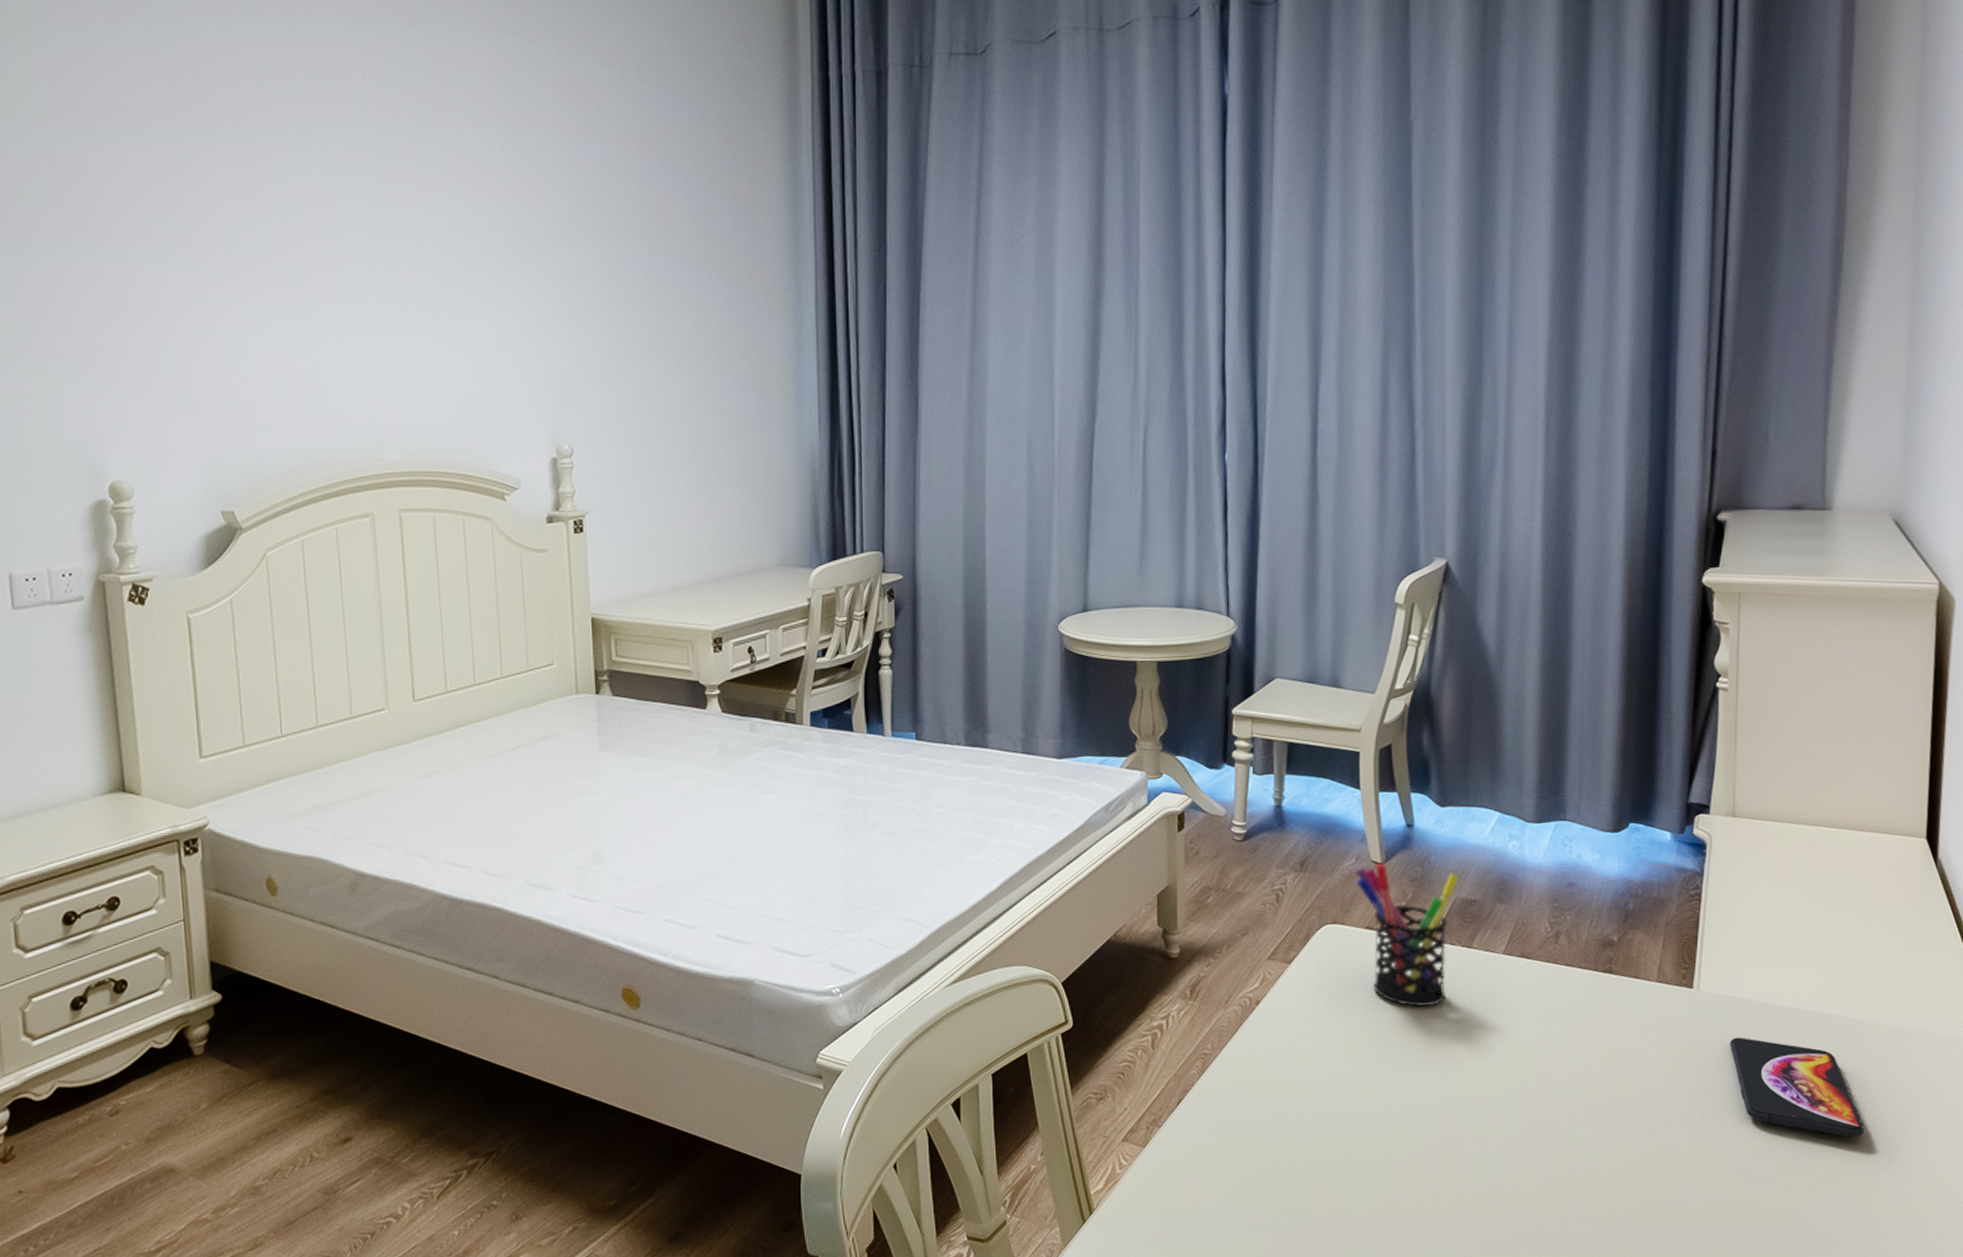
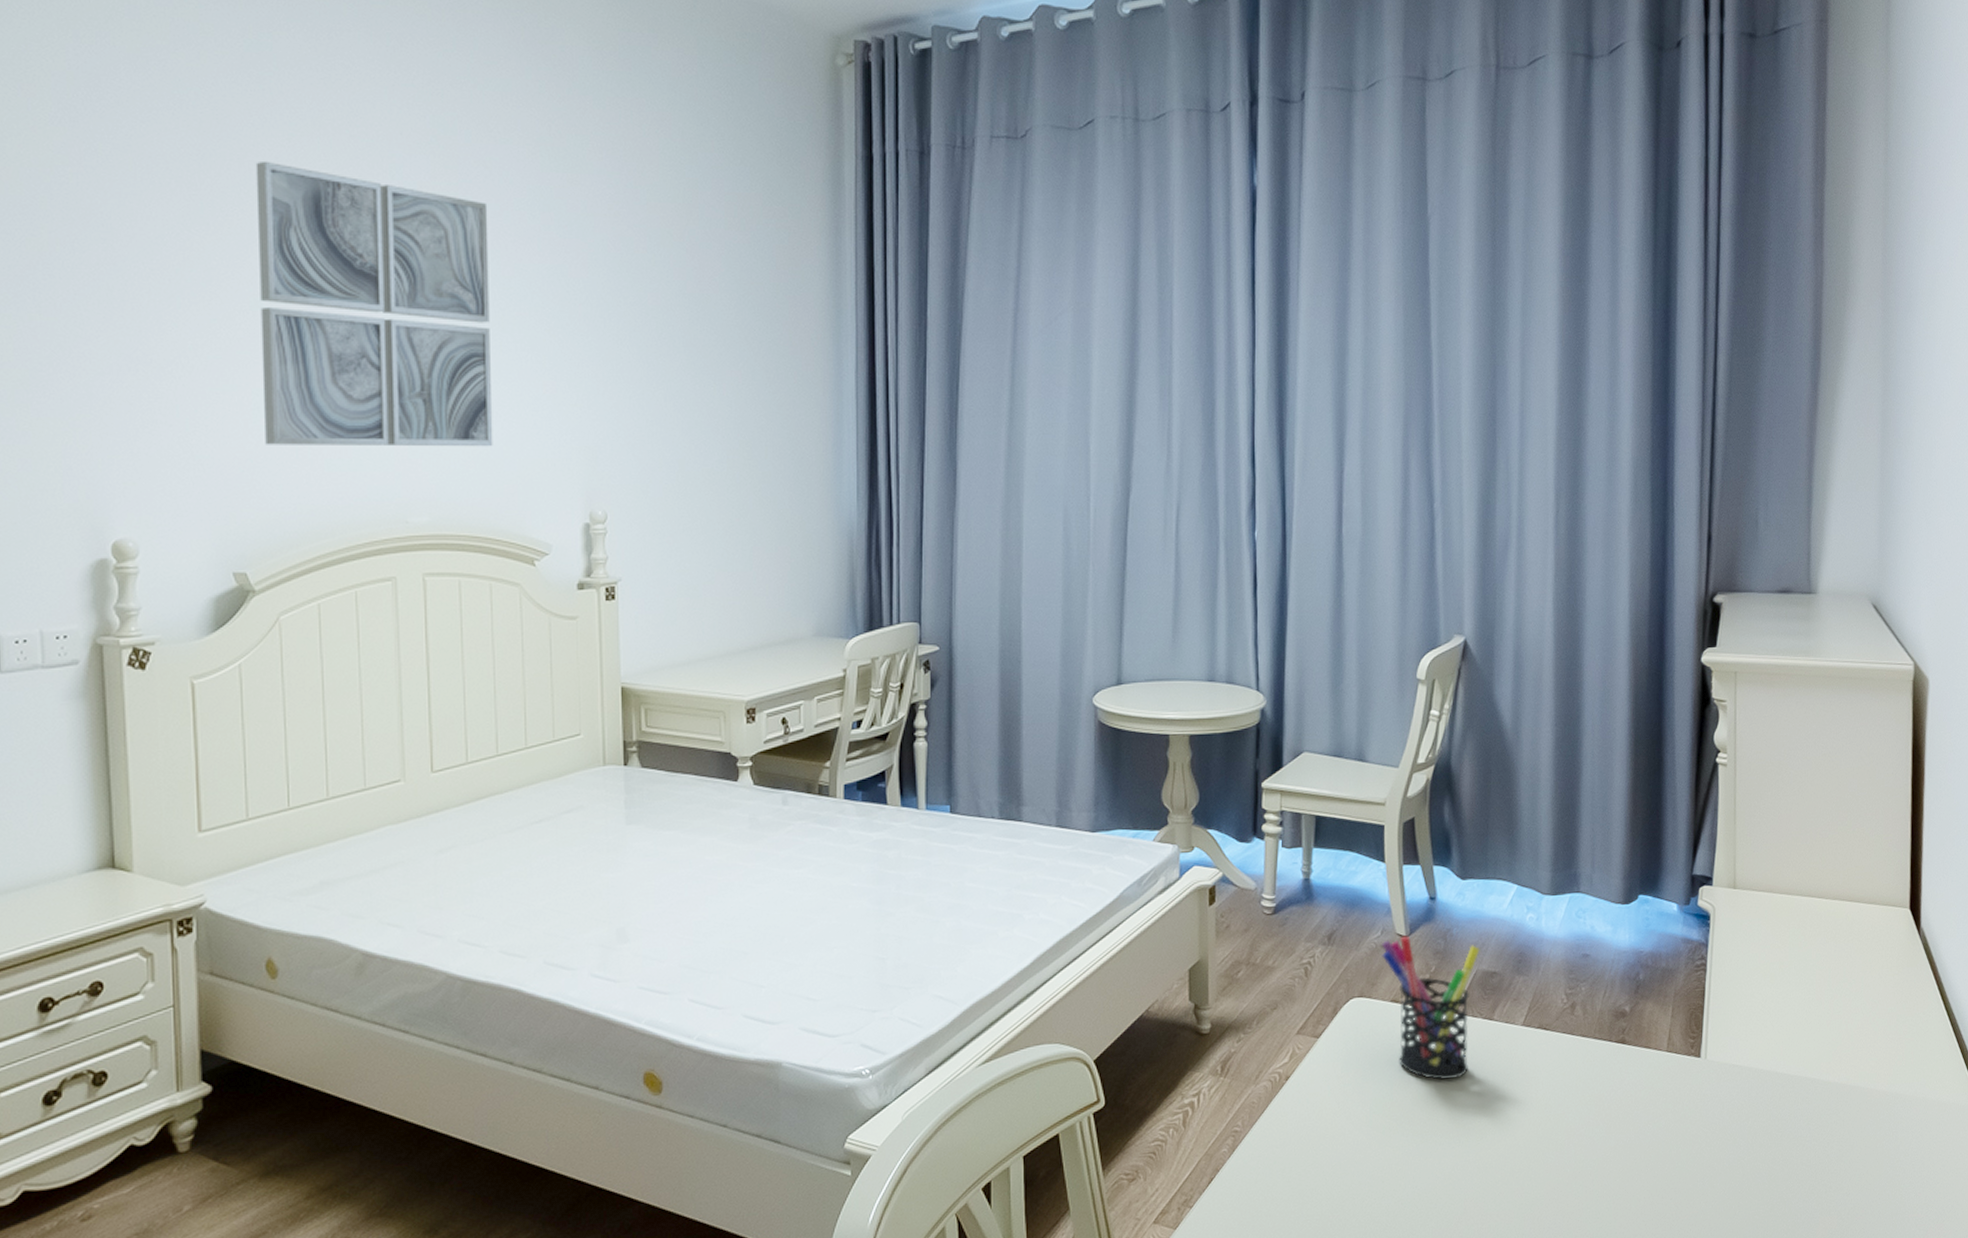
wall art: none [226,107,462,387] -> present [255,160,493,447]
smartphone: present [1730,1037,1864,1137] -> none [1736,1105,1861,1203]

